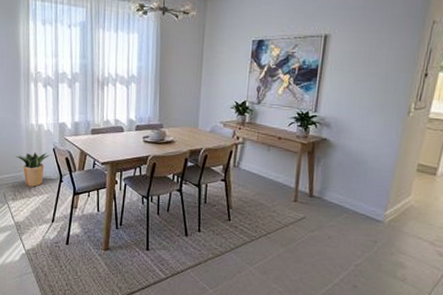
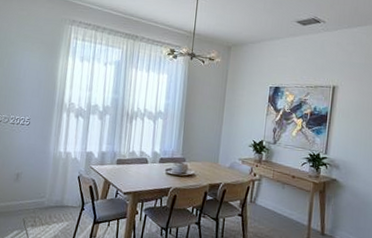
potted plant: present [16,151,51,187] -> none [40,178,75,214]

